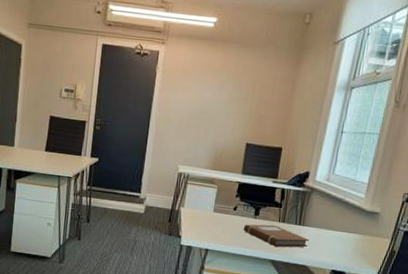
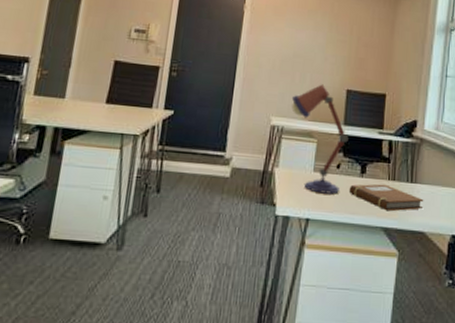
desk lamp: none [196,138,246,231] -> present [291,84,349,194]

